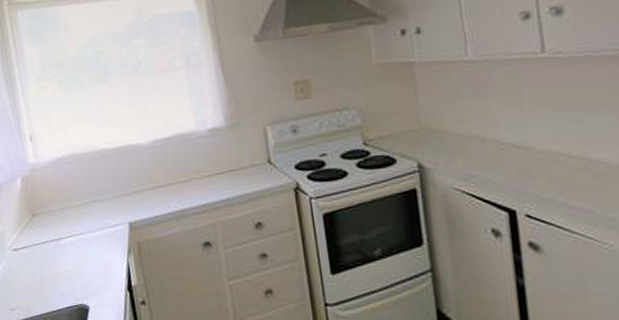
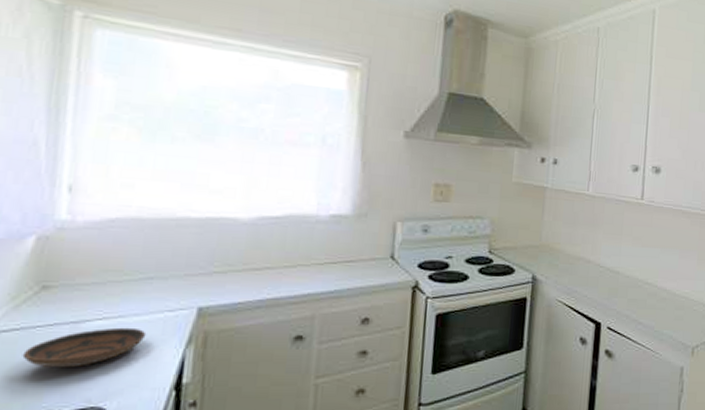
bowl: none [33,242,101,275] -> present [22,327,147,368]

